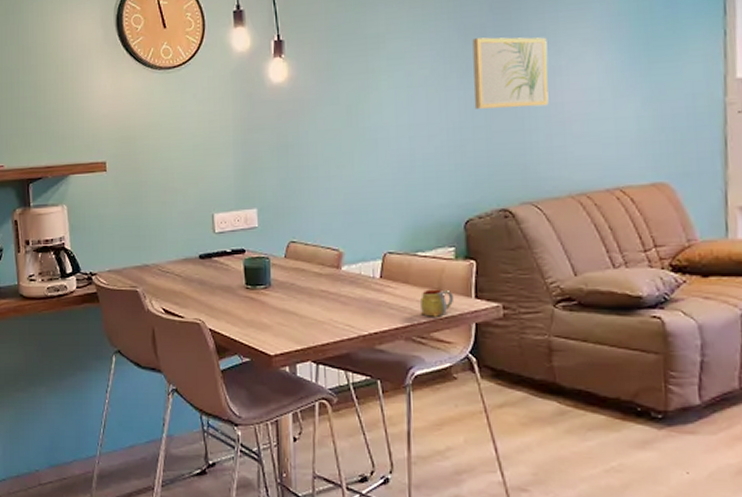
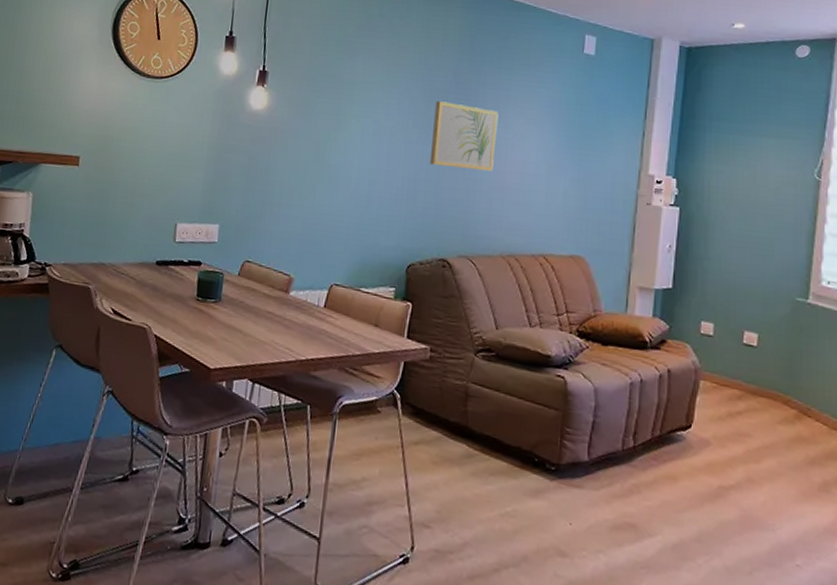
mug: present [419,289,454,317] -> none [355,324,389,352]

